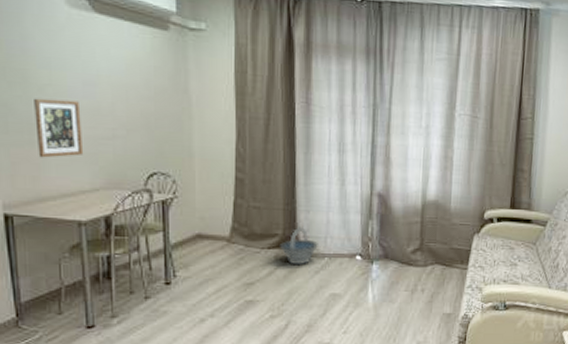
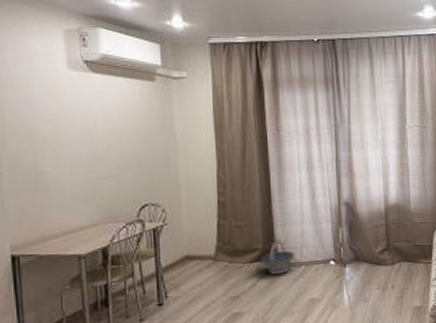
picture frame: present [34,98,84,158] -> none [39,148,83,201]

